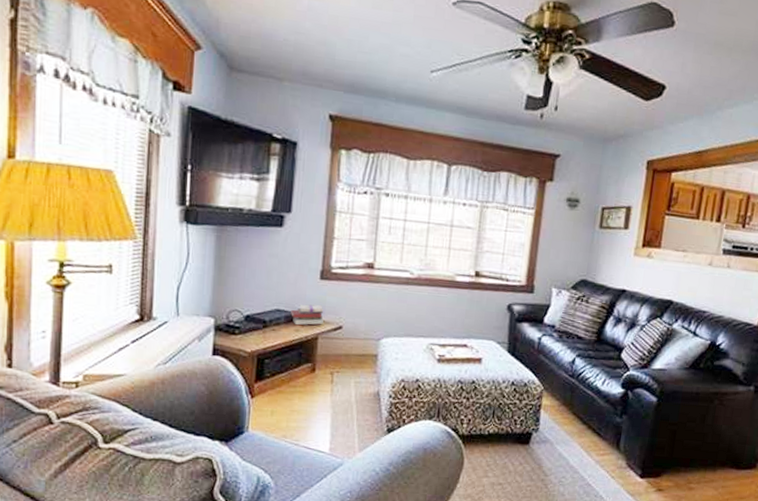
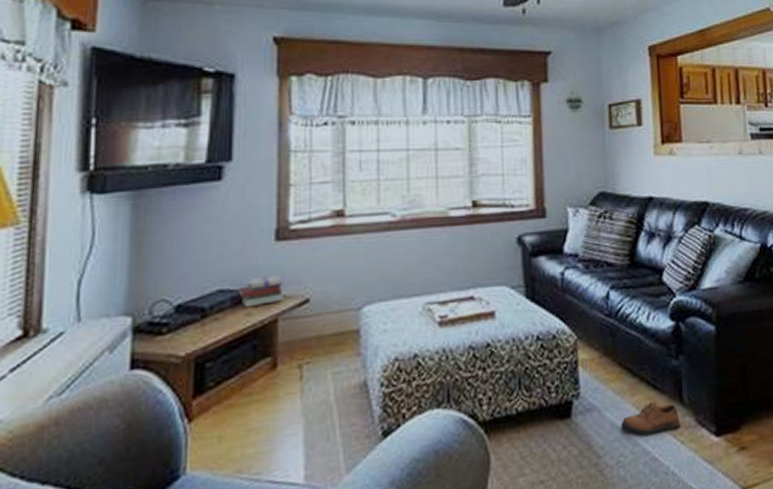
shoe: none [566,444,614,468] -> present [620,402,681,437]

